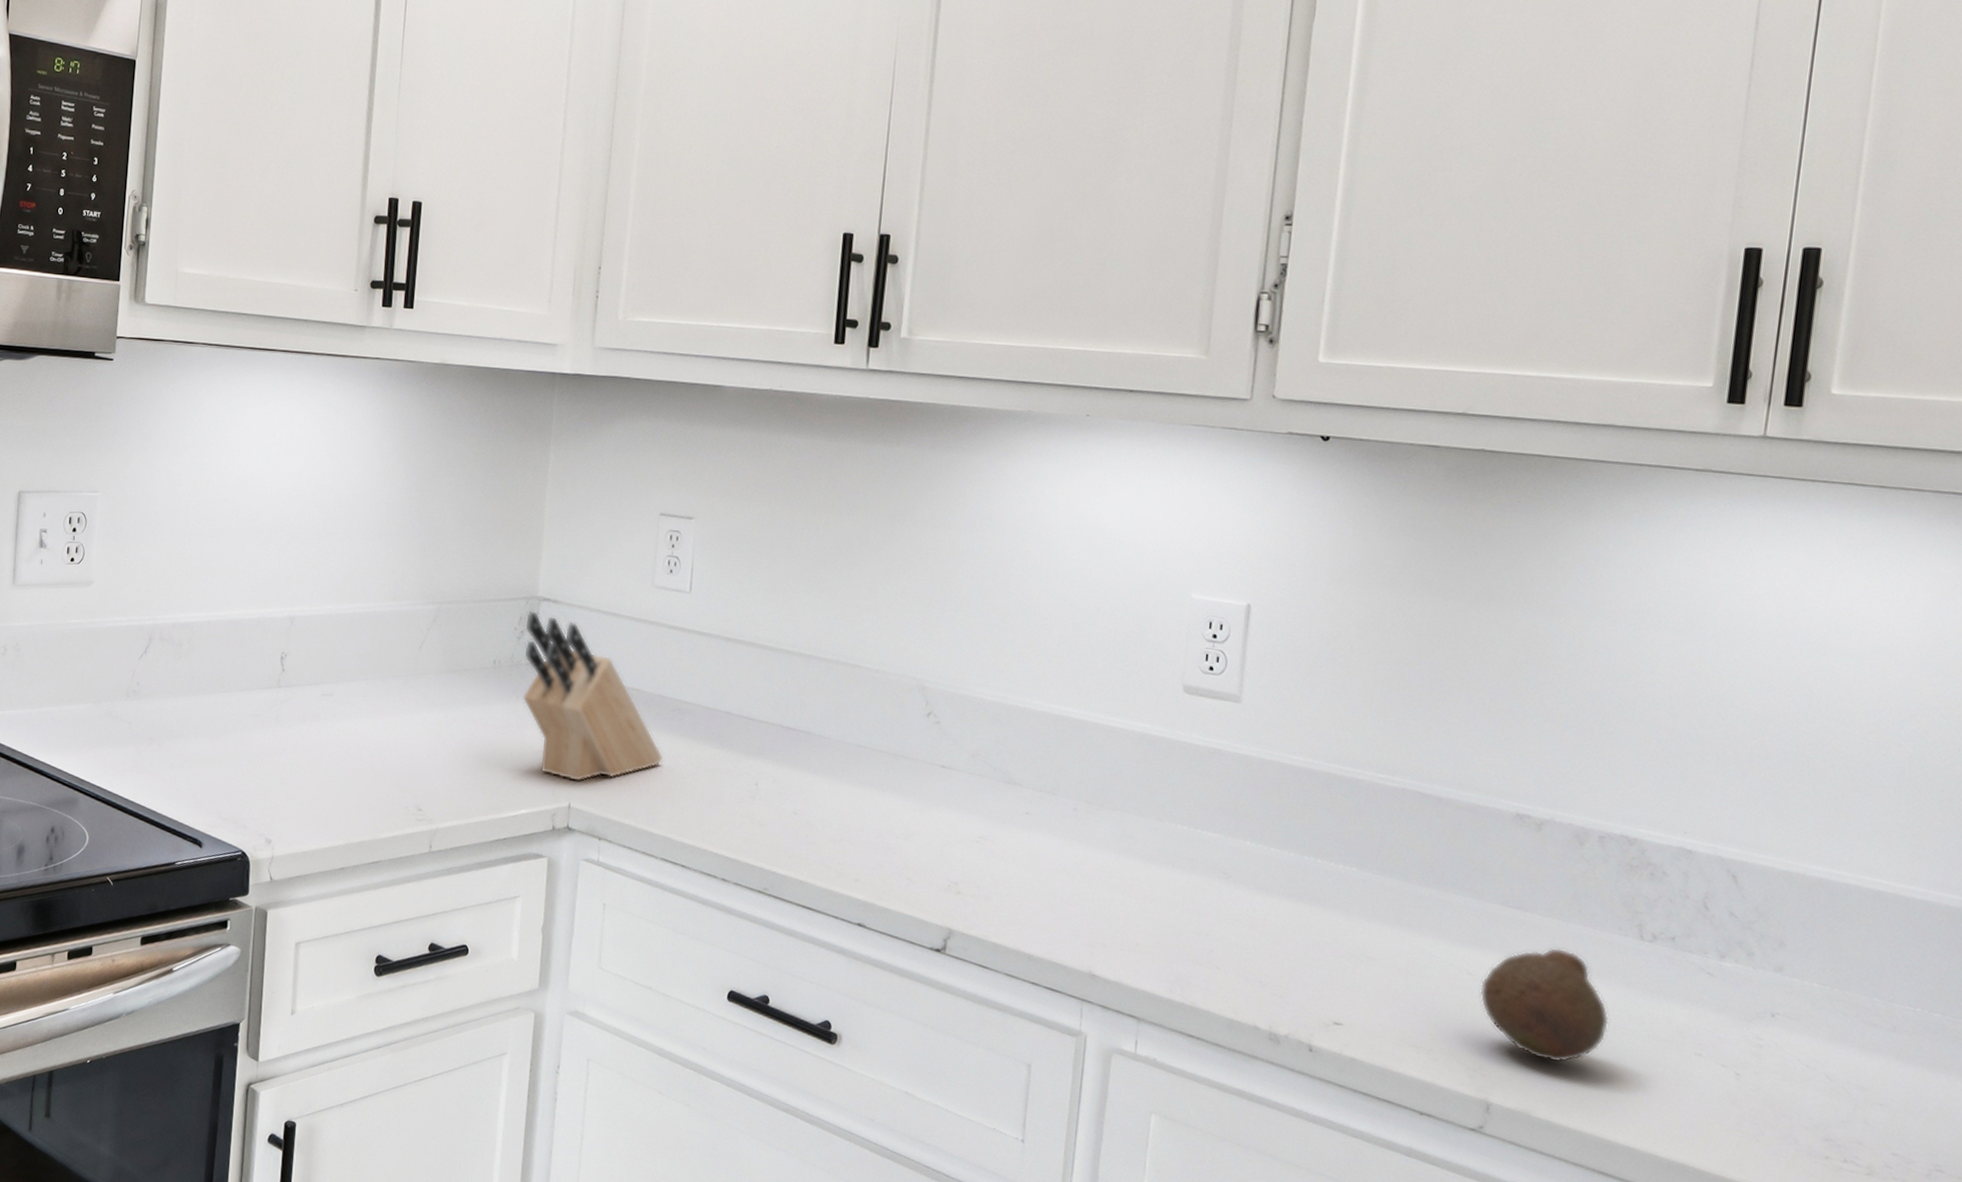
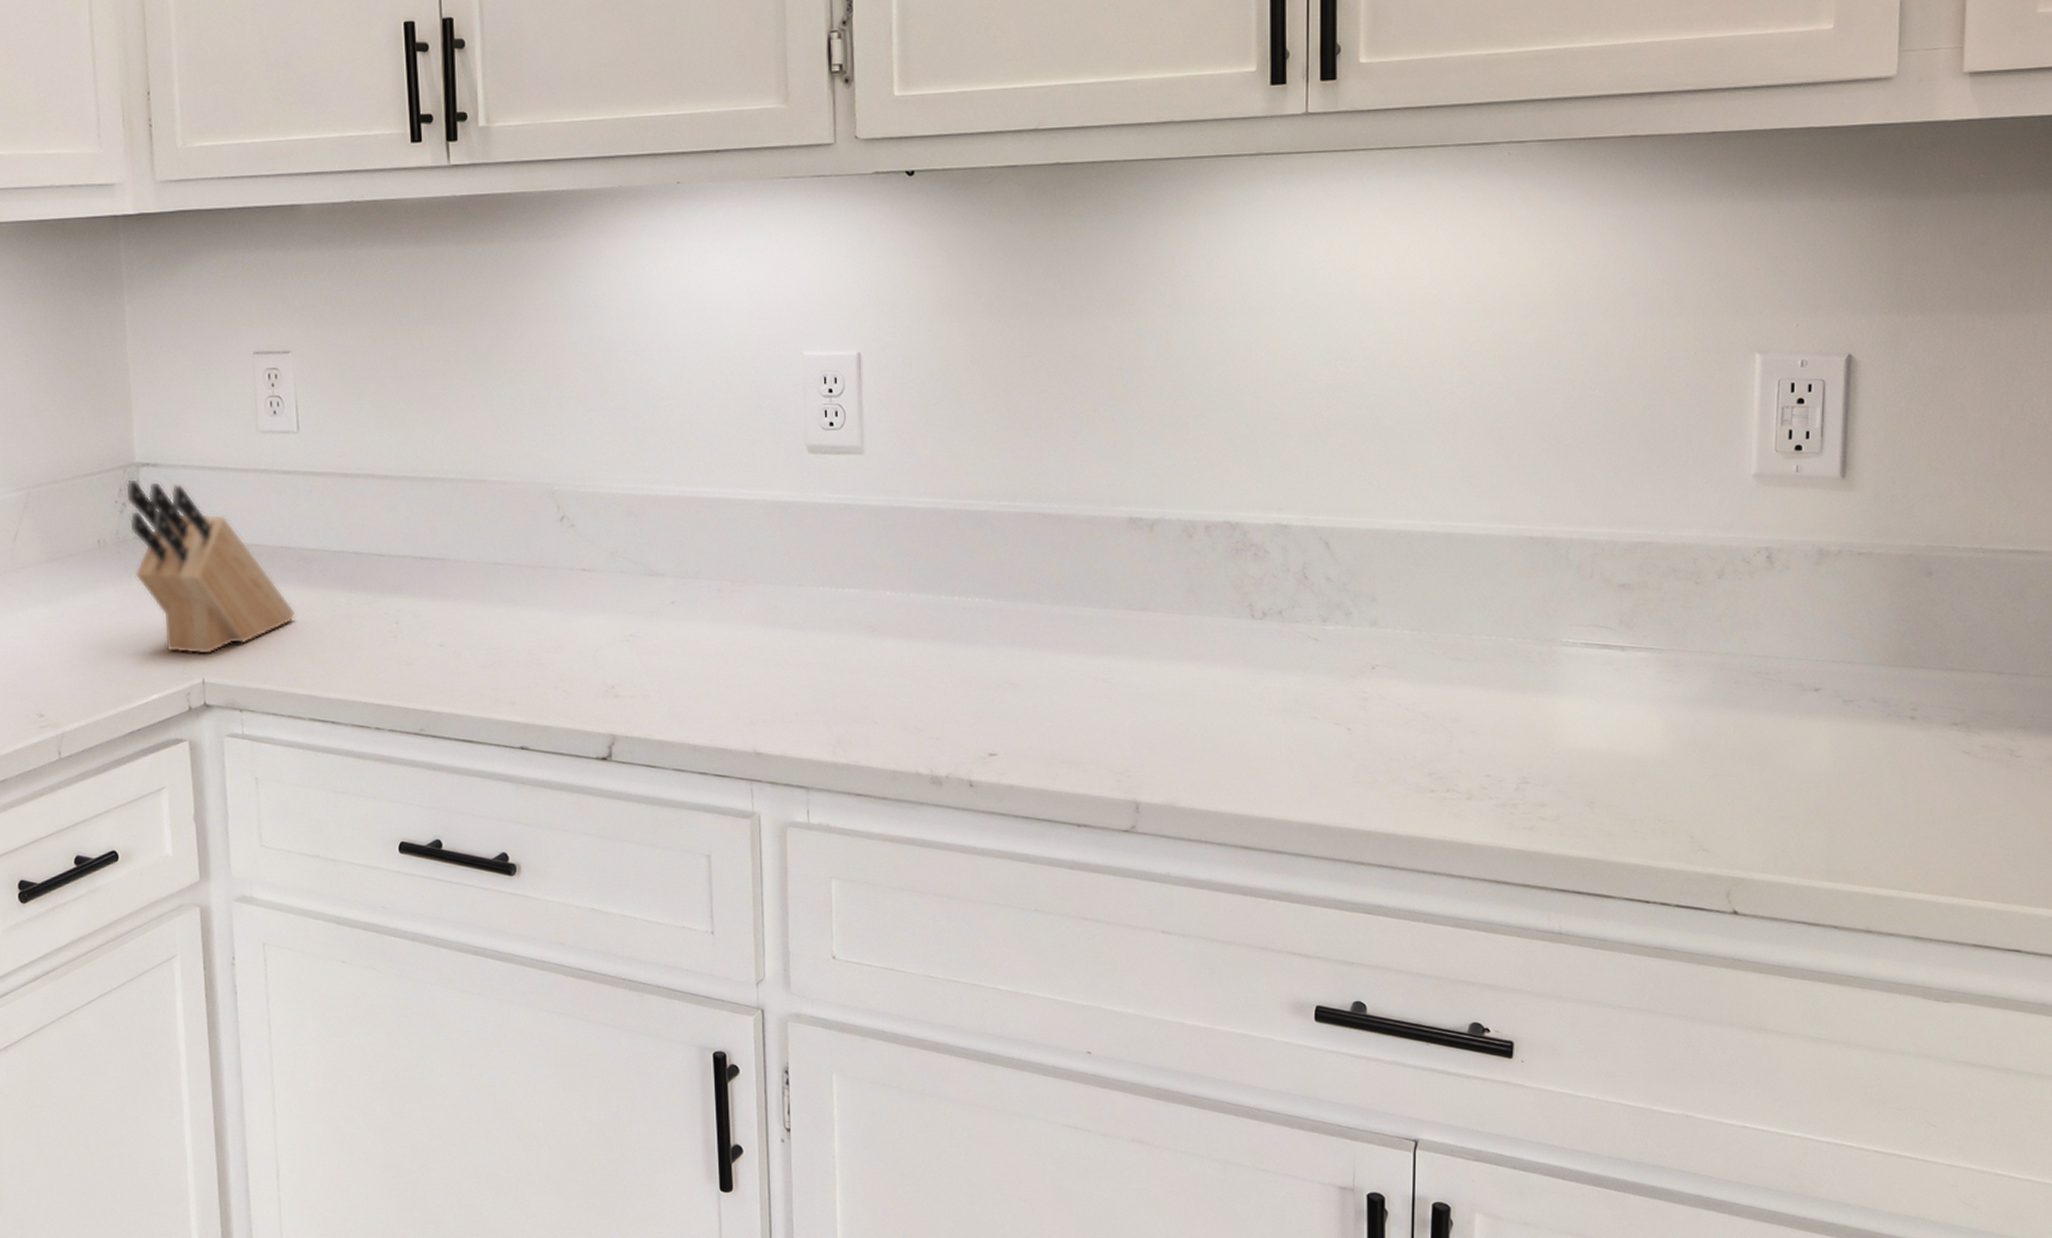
fruit: present [1479,947,1609,1063] -> none [1117,640,1233,752]

